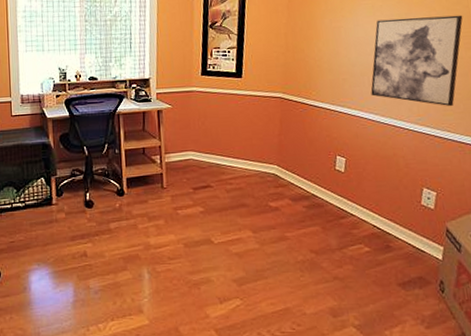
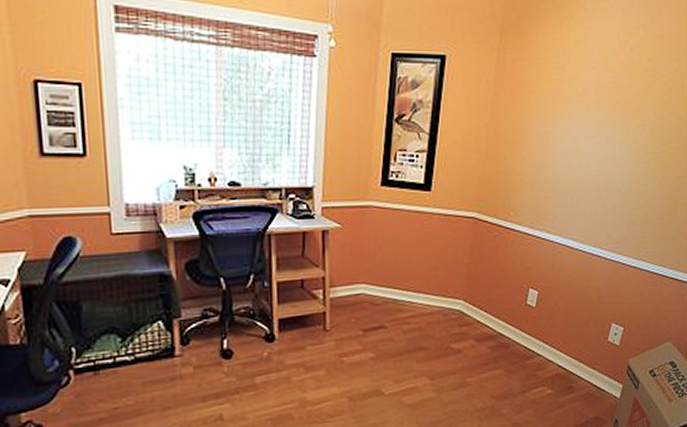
wall art: present [371,15,463,107] -> none [573,127,675,234]

